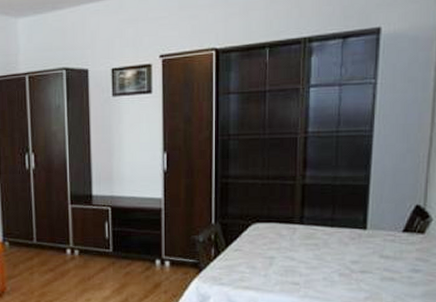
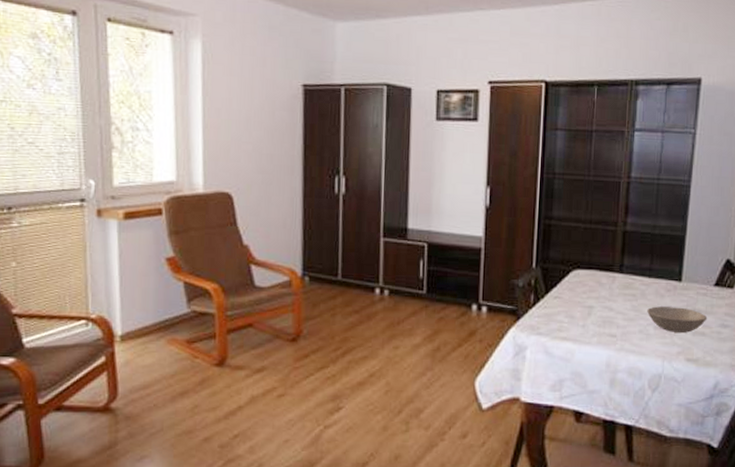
soup bowl: none [331,254,397,278] -> present [647,306,708,333]

